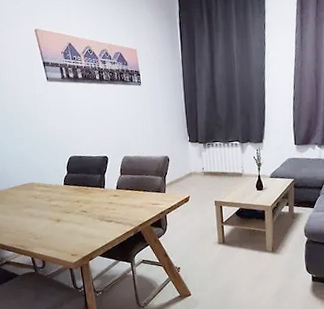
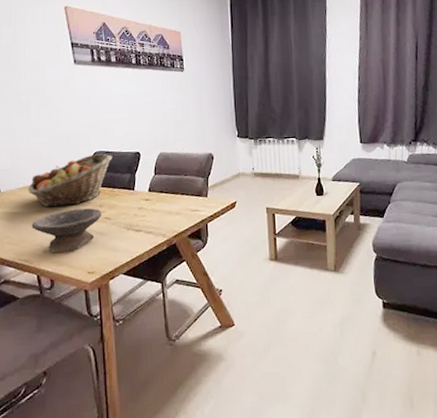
fruit basket: none [18,158,85,203] -> present [28,153,112,207]
bowl: none [23,203,80,241] -> present [31,208,102,254]

